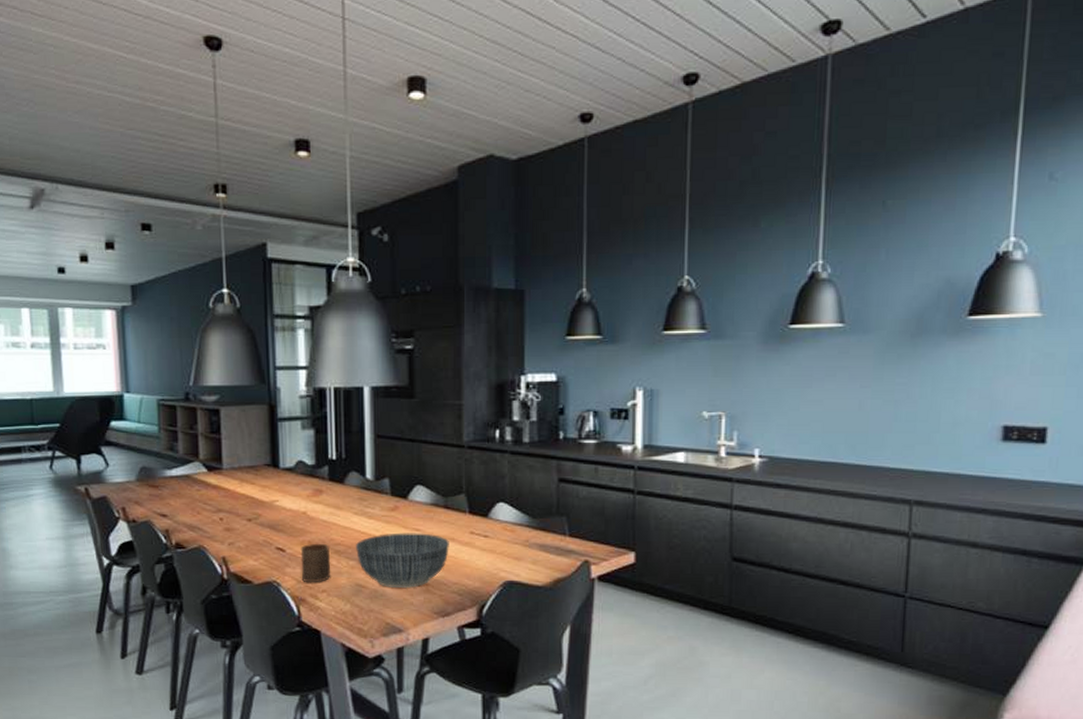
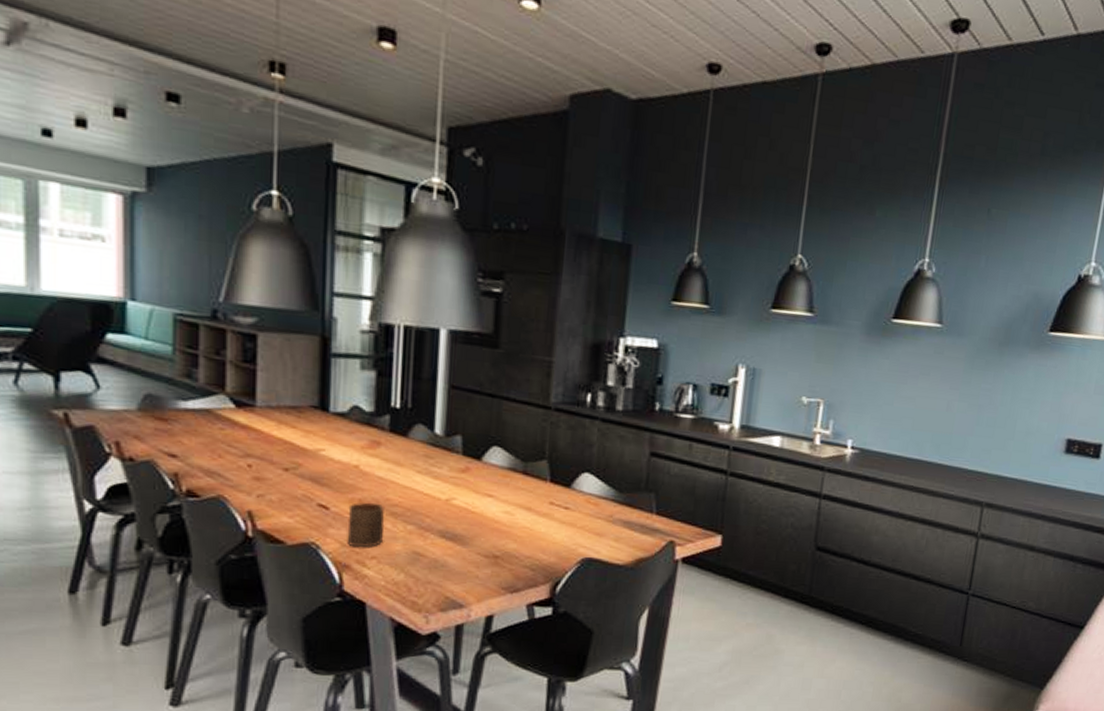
bowl: present [355,533,449,589] -> none [415,497,525,560]

